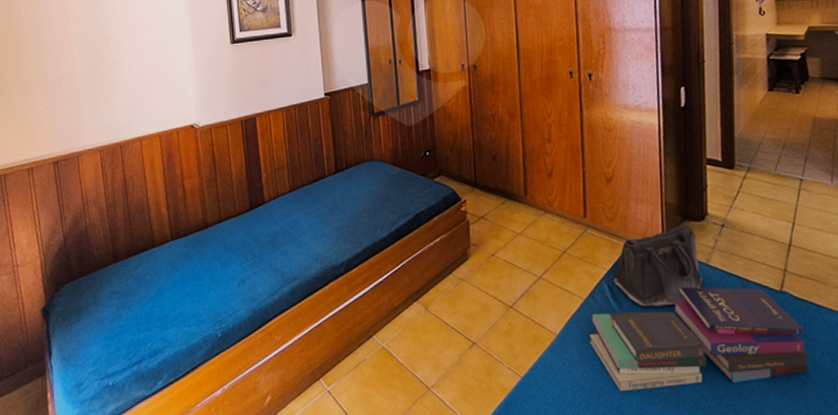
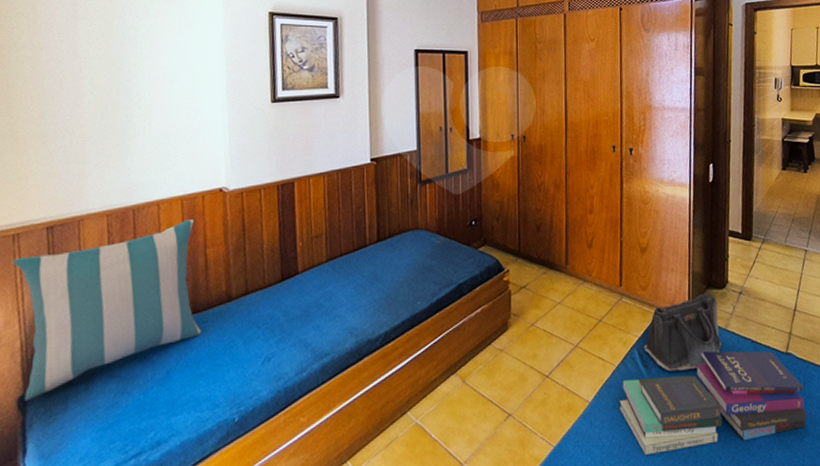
pillow: none [29,154,185,311] -> present [13,220,202,401]

